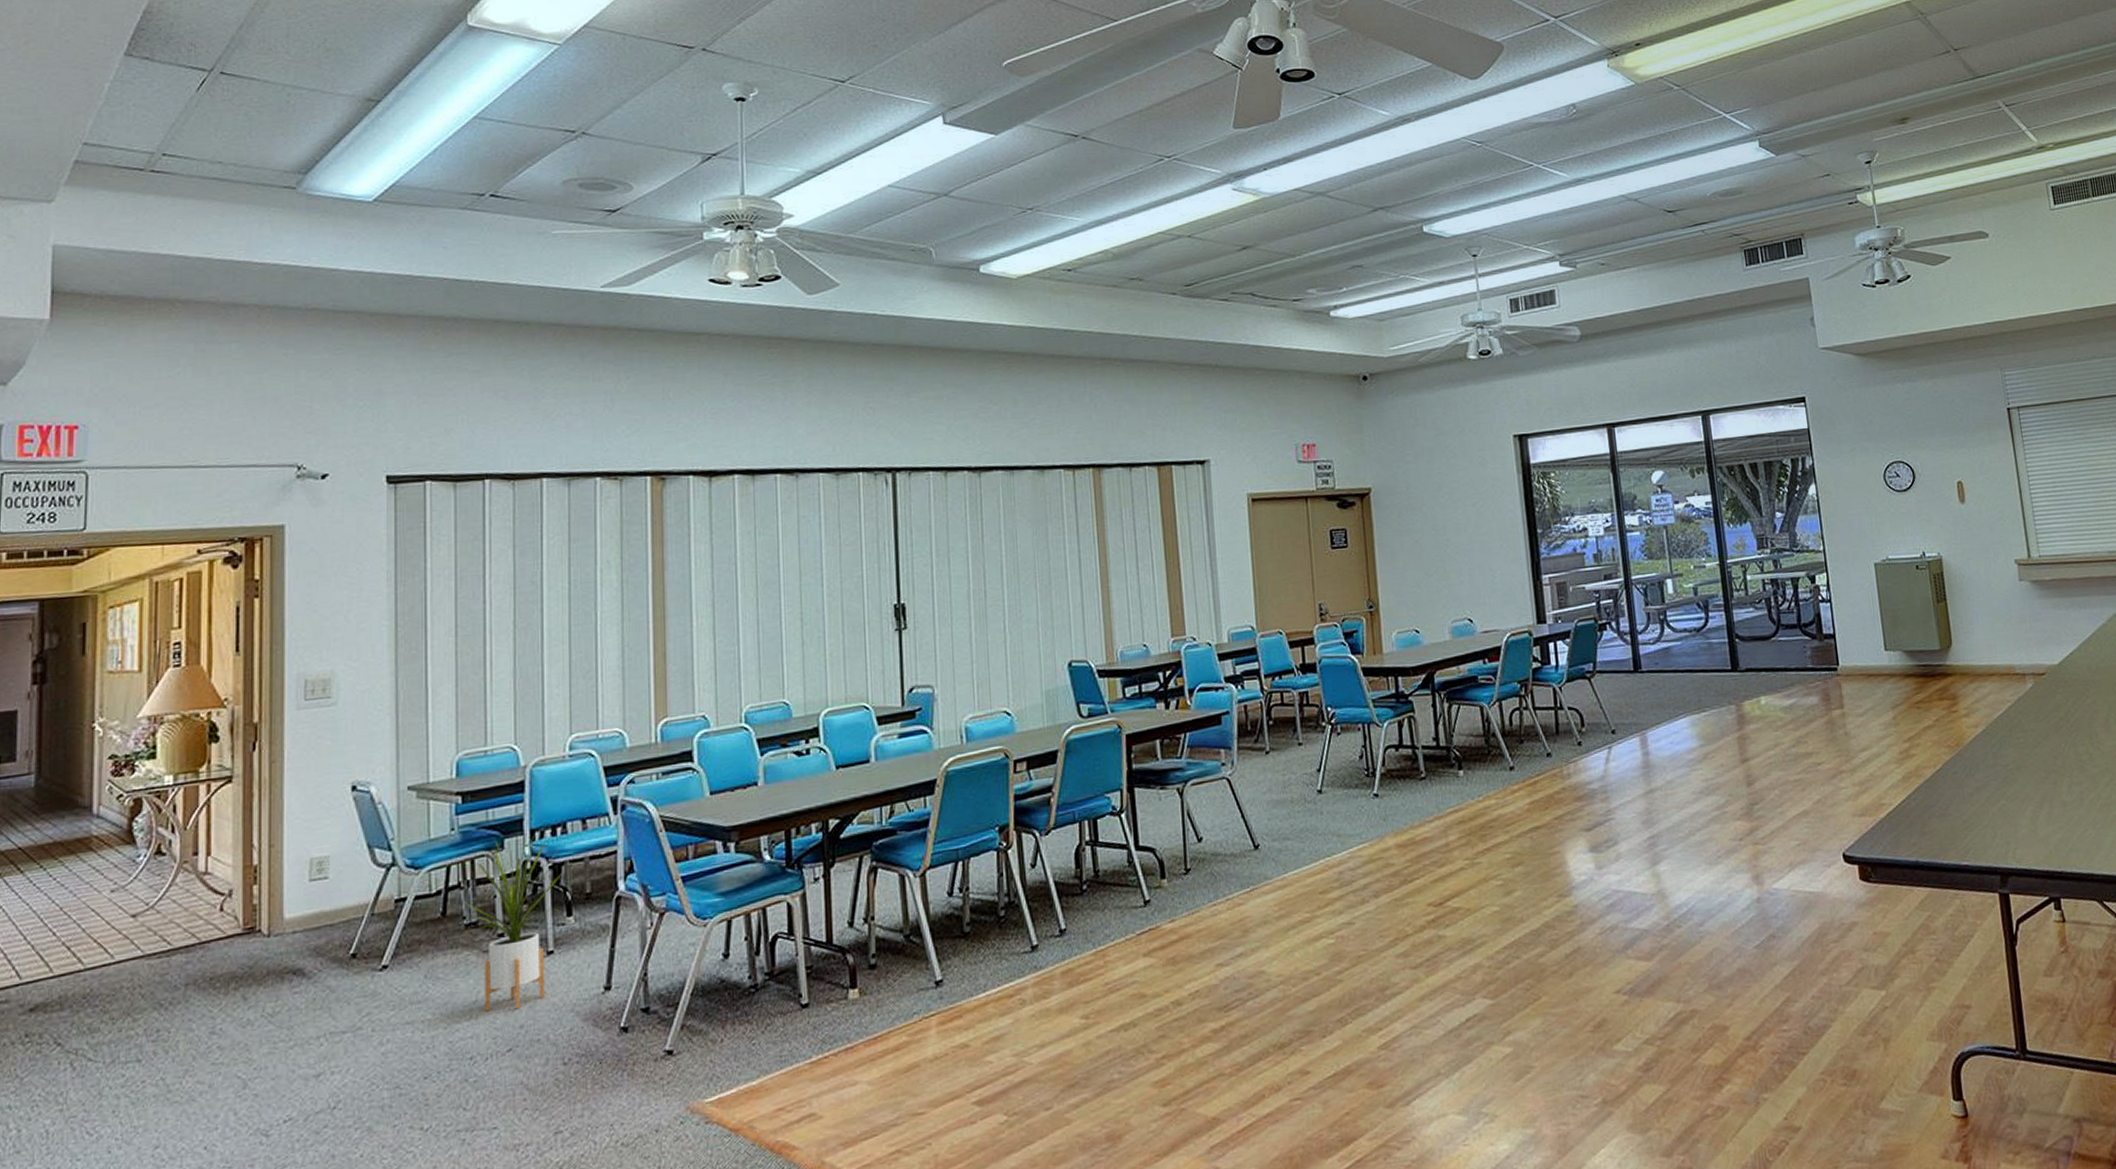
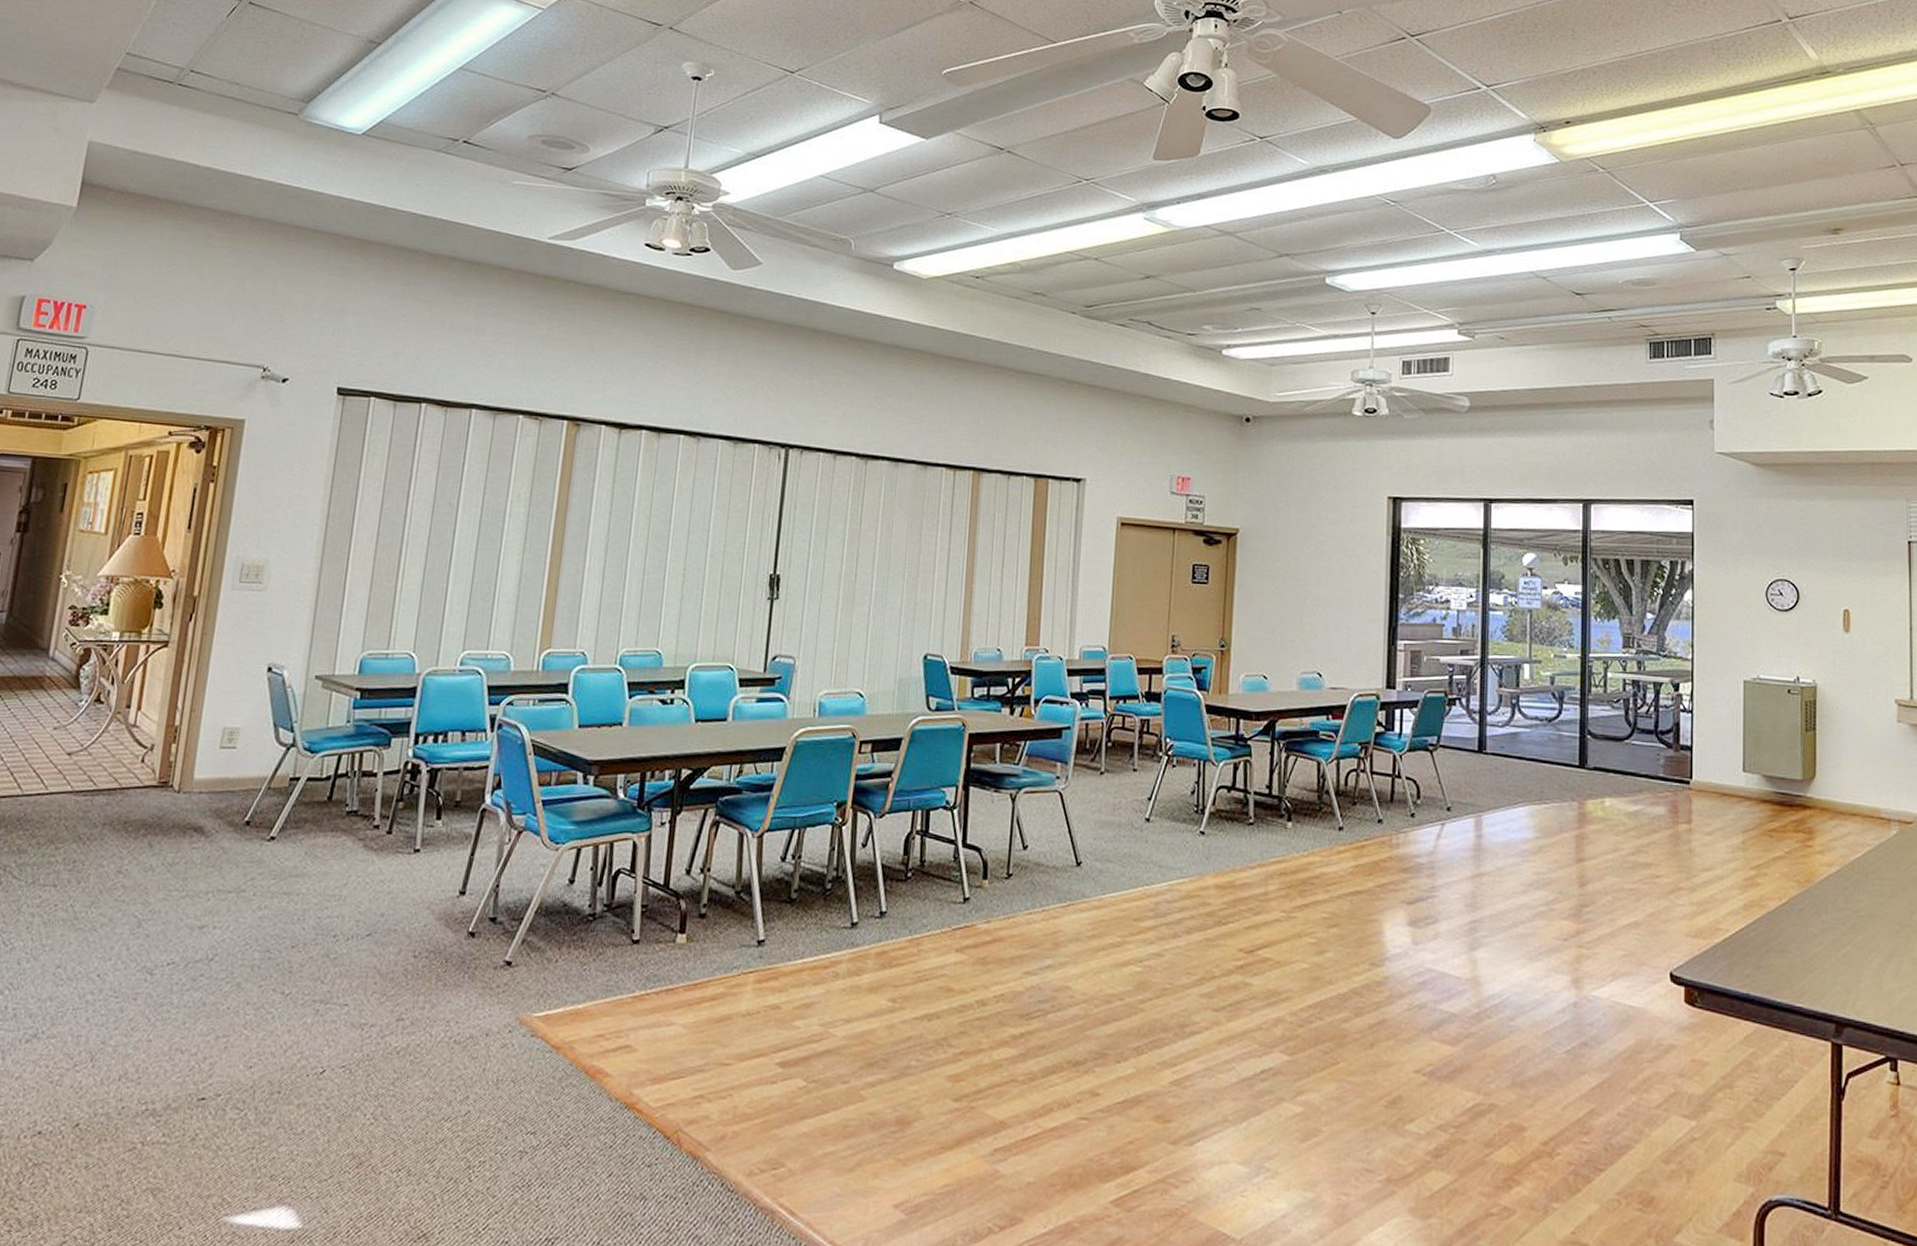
house plant: present [461,831,563,1012] -> none [342,734,440,898]

